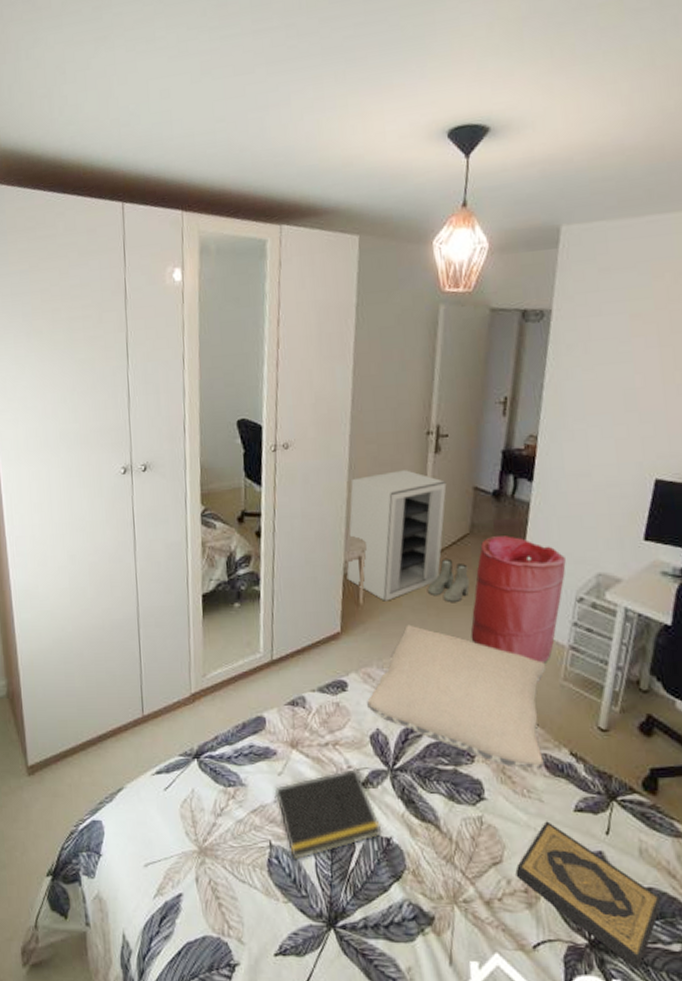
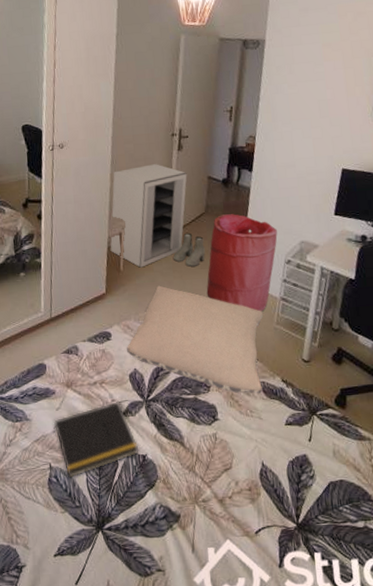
hardback book: present [515,821,662,971] -> none [242,434,350,545]

